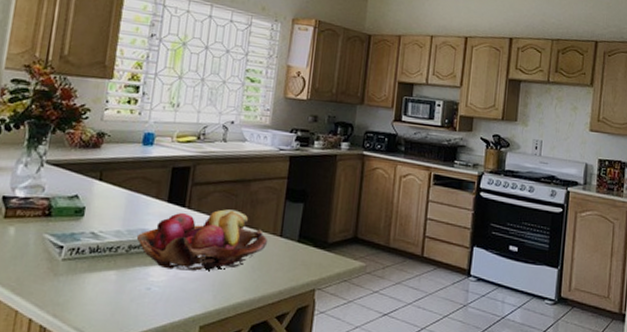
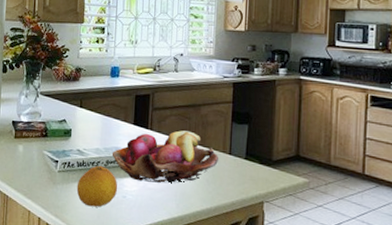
fruit: none [85,251,142,303] -> present [76,165,118,207]

